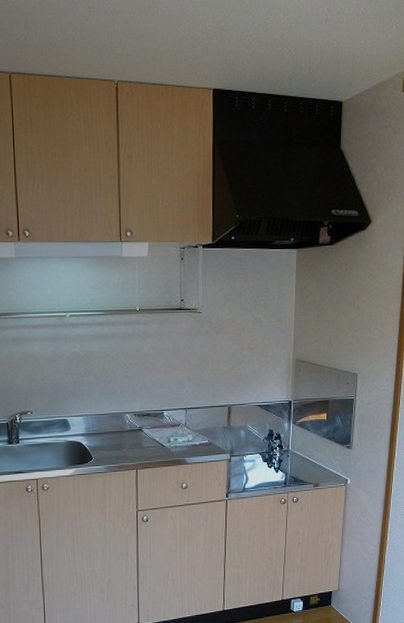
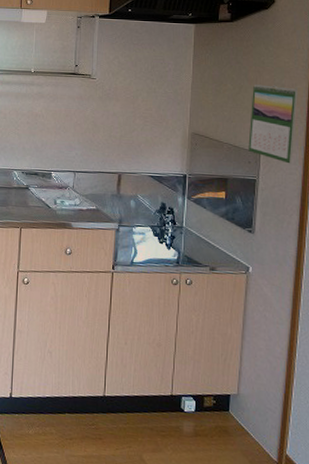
calendar: none [347,306,391,381] -> present [248,84,298,164]

